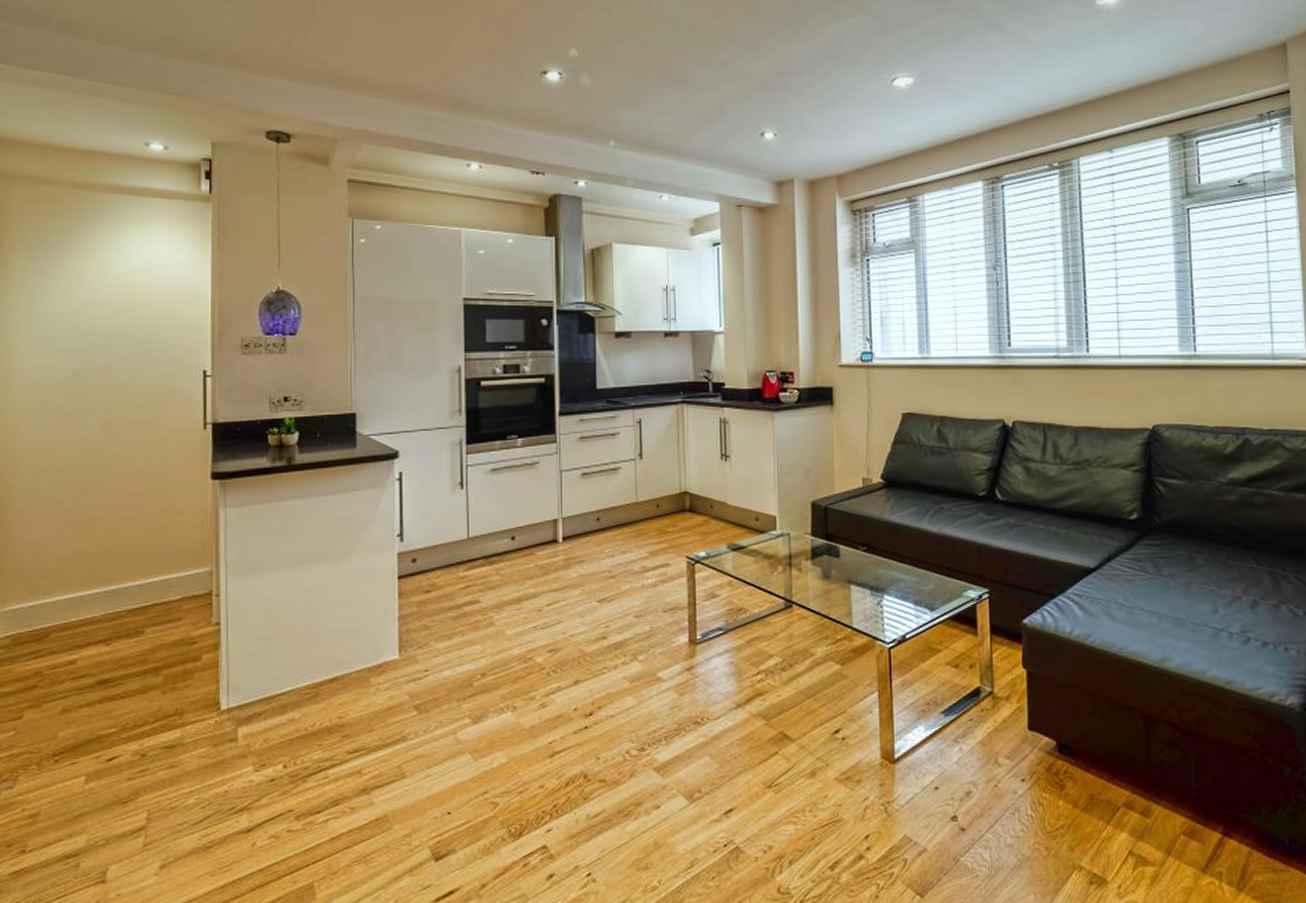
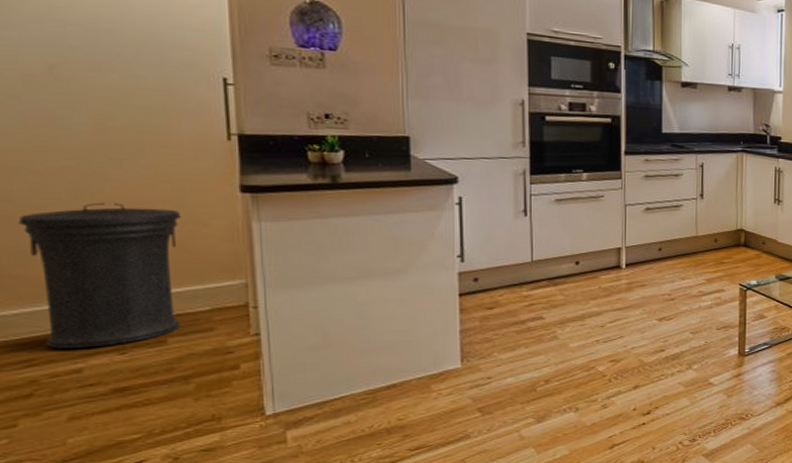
trash can: none [40,496,163,640] -> present [18,202,181,349]

